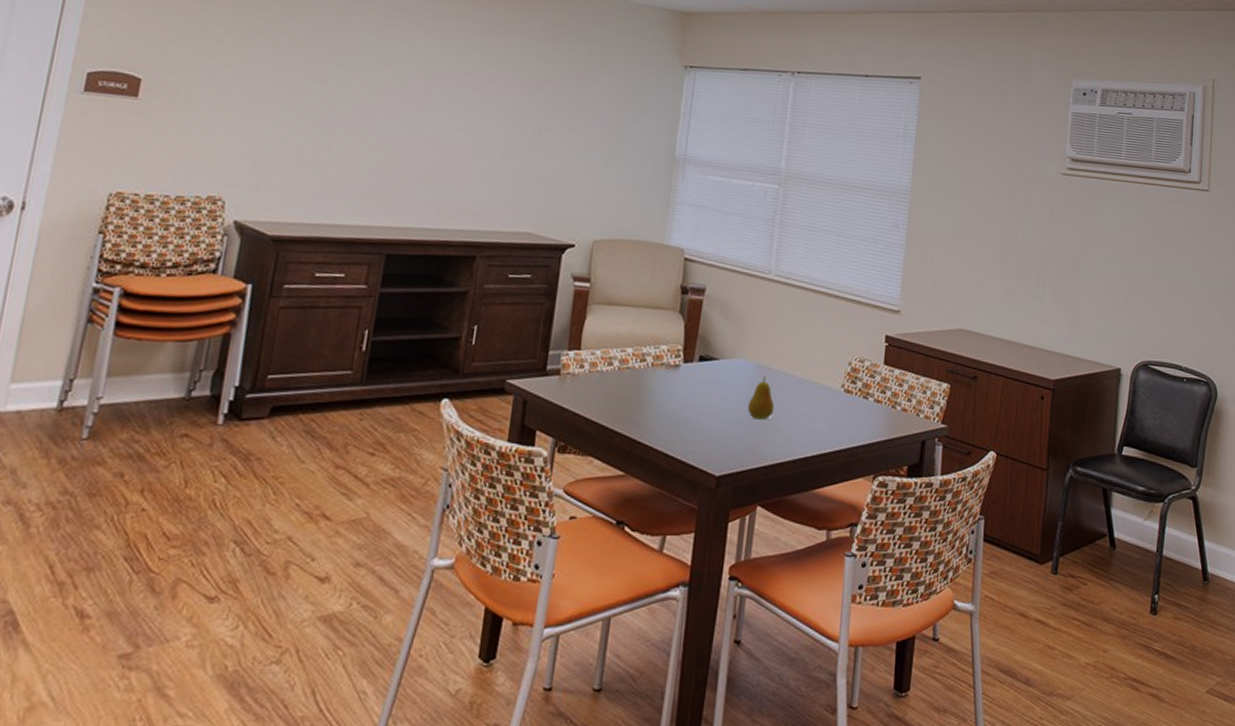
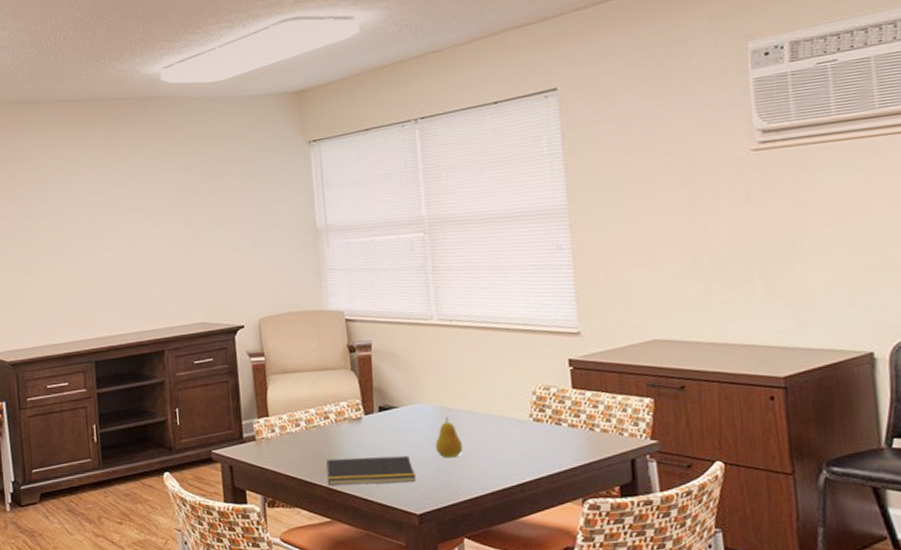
notepad: none [630,406,723,442] -> present [325,455,416,486]

